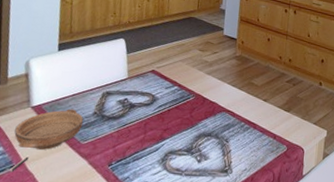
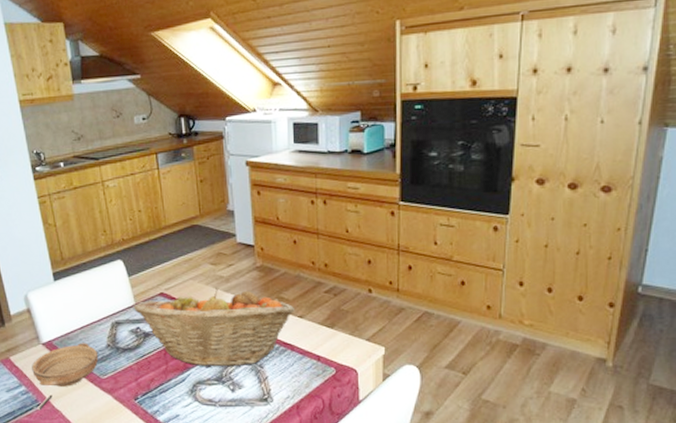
fruit basket: none [125,70,261,140] -> present [133,288,294,367]

